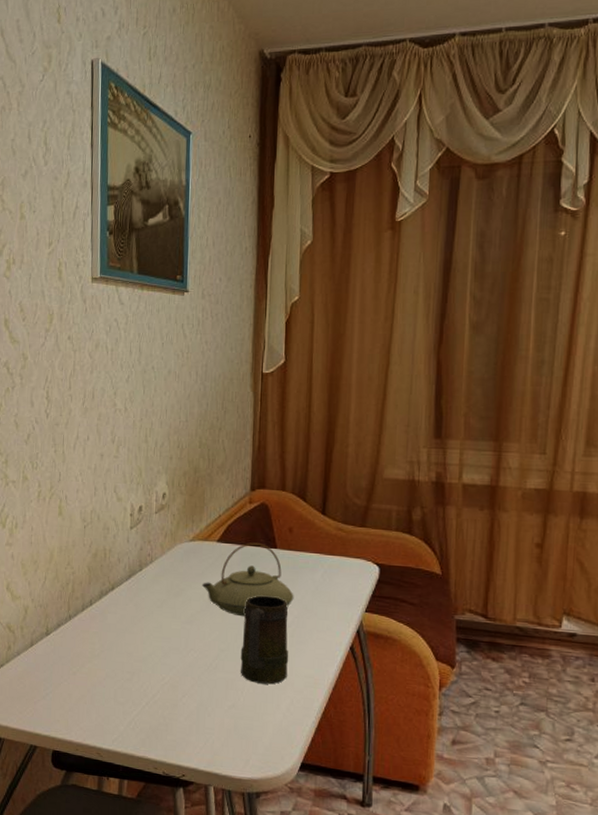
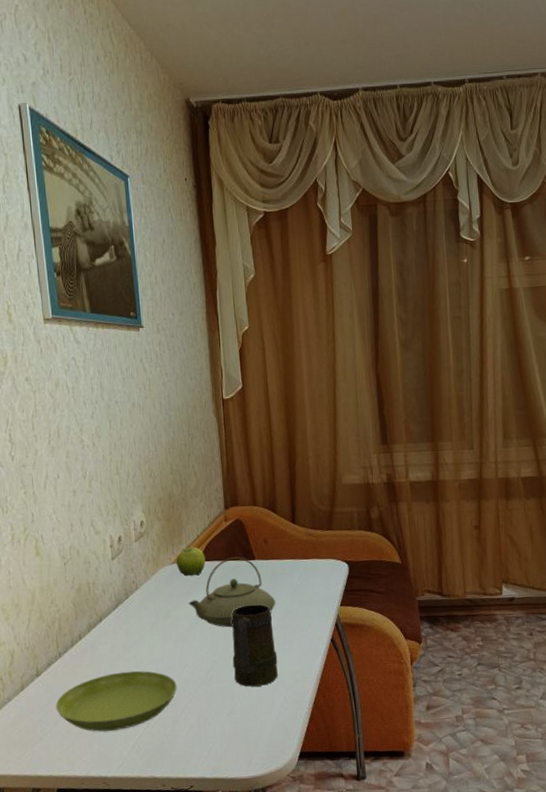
saucer: none [60,644,181,703] -> present [55,670,177,732]
fruit: none [193,526,225,557] -> present [176,546,206,577]

